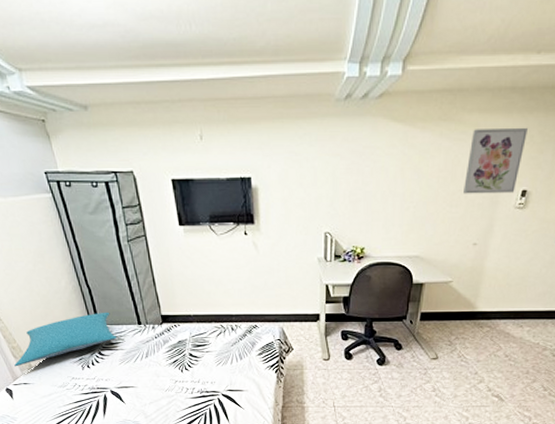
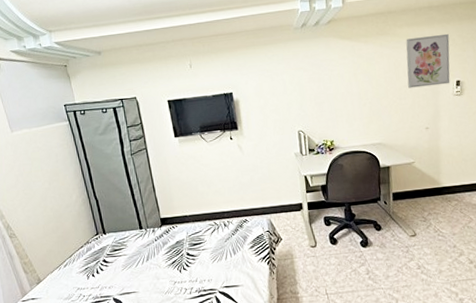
pillow: present [14,312,117,367] -> none [24,220,120,283]

